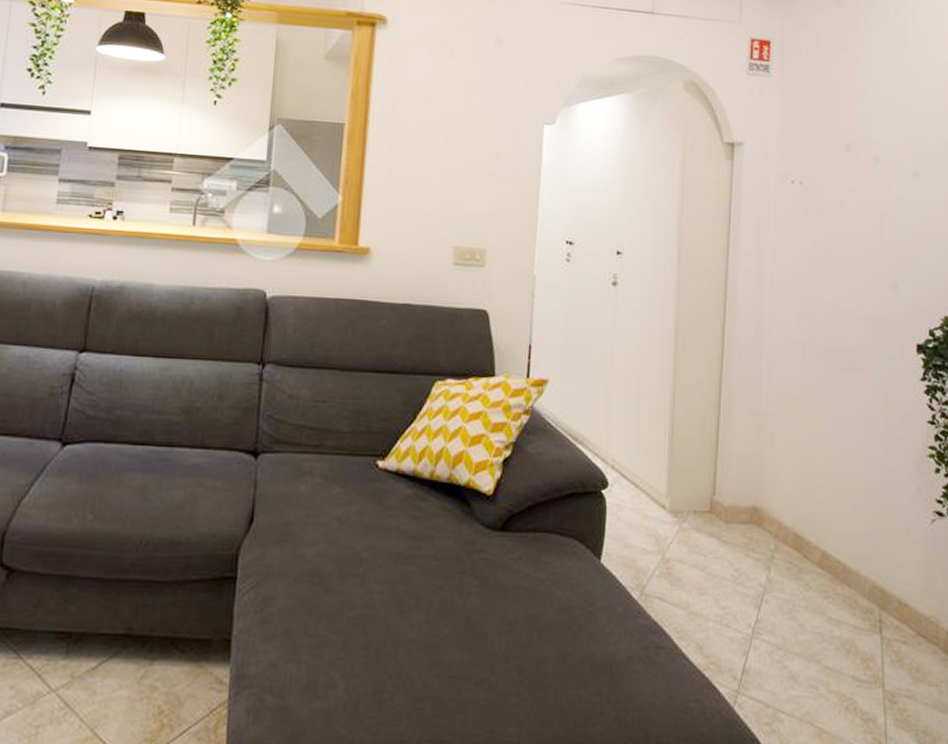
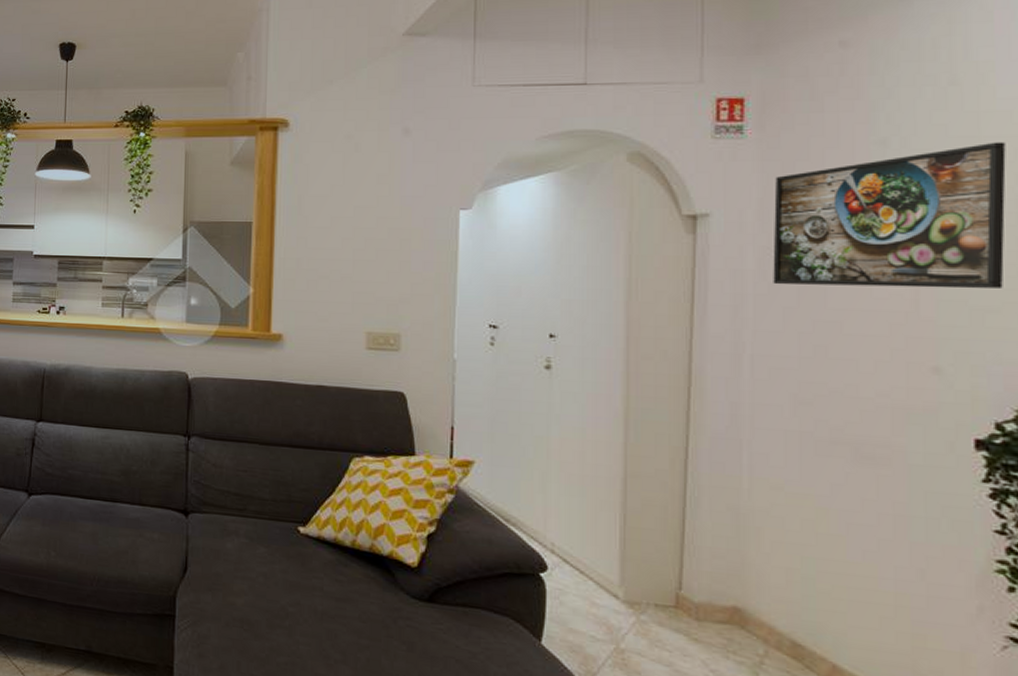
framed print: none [787,96,938,217] -> present [773,142,1006,289]

